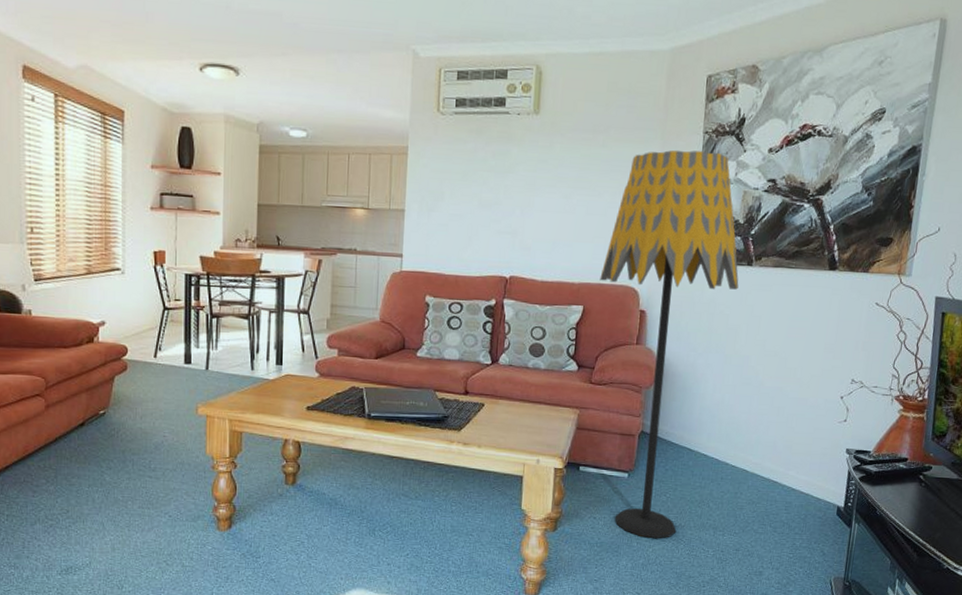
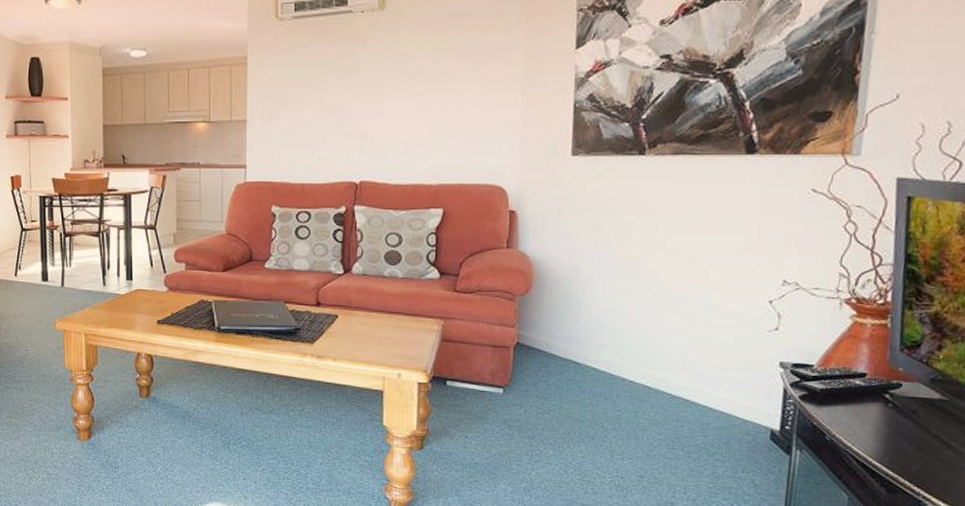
floor lamp: present [600,150,739,539] -> none [461,31,629,462]

